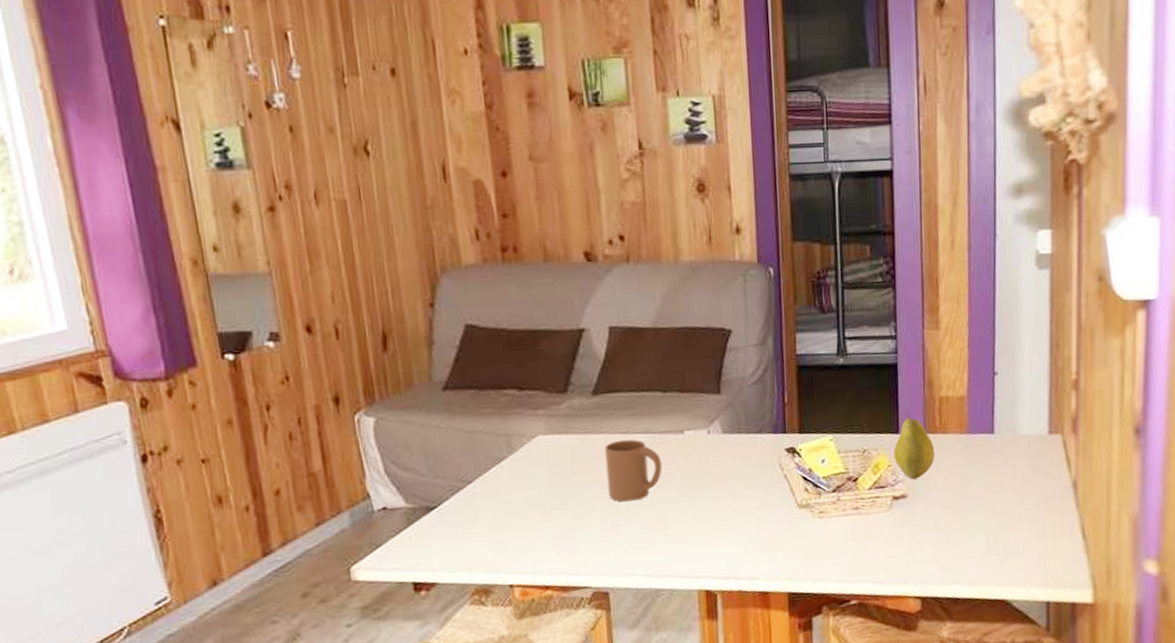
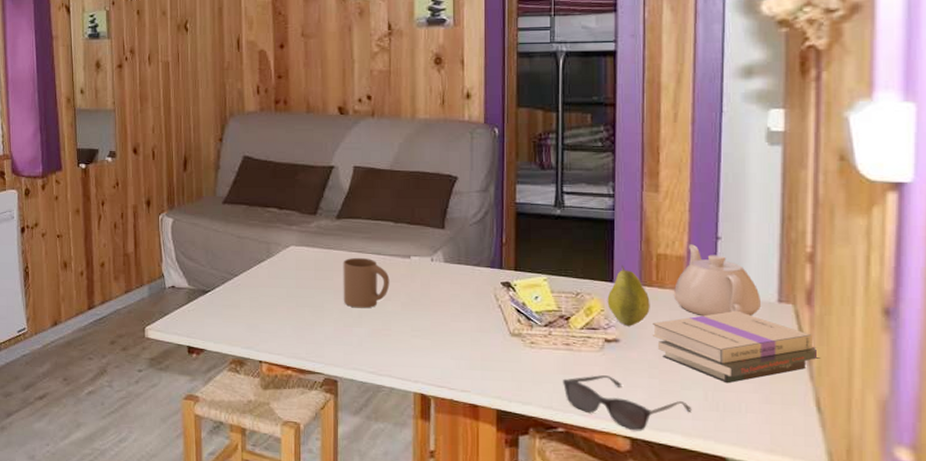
sunglasses: none [854,535,976,589] -> present [563,375,692,431]
books: none [937,447,1084,525] -> present [652,310,819,384]
teapot: none [955,382,1034,459] -> present [673,244,760,317]

